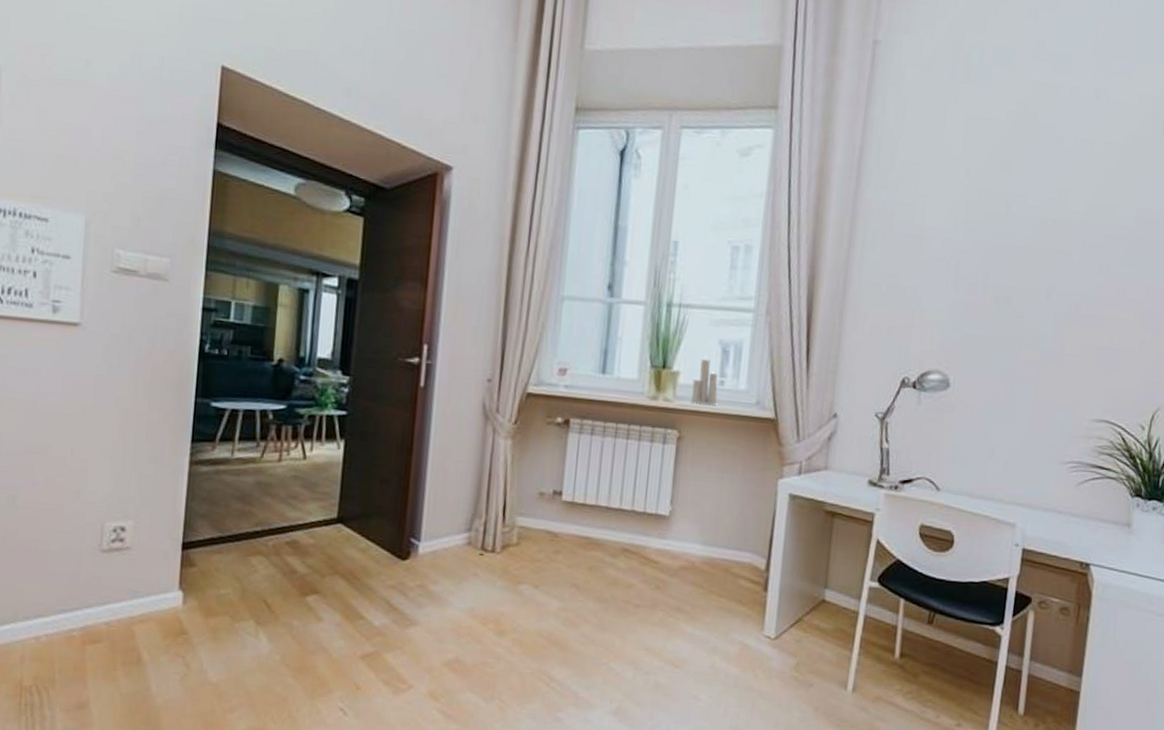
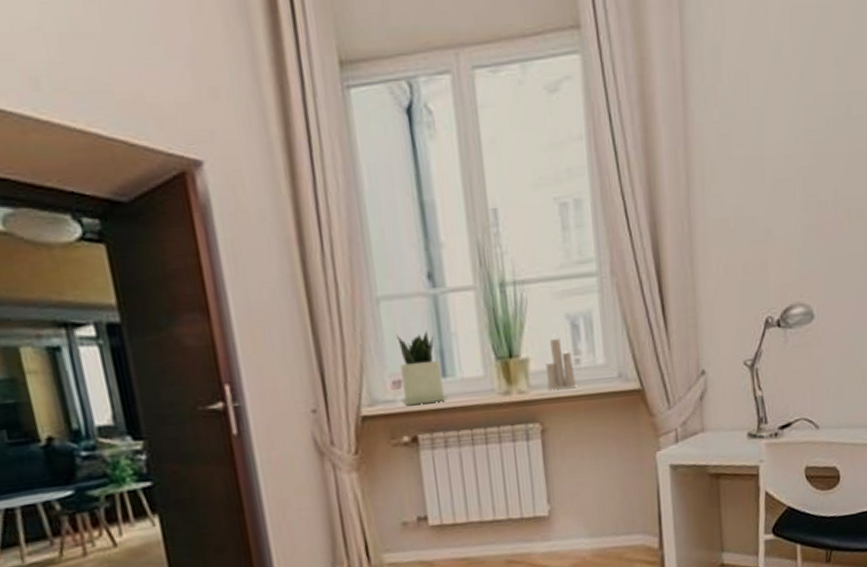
planter: none [562,330,604,394] -> present [396,330,449,406]

